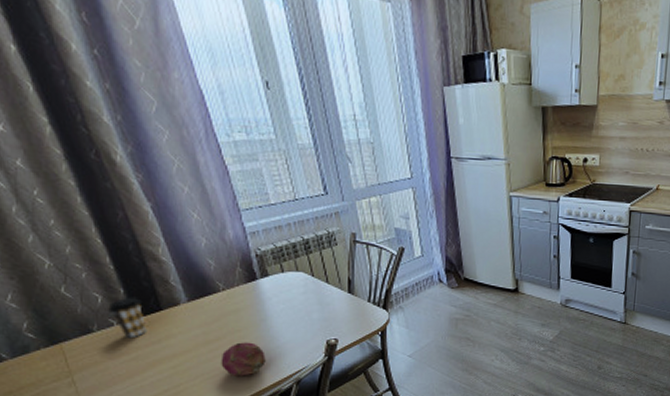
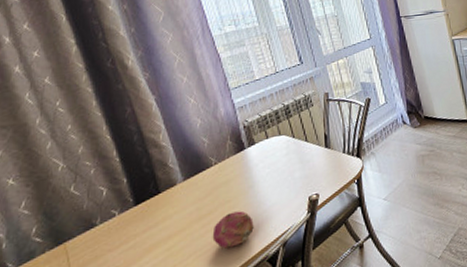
coffee cup: present [108,297,148,339] -> none [111,184,146,227]

